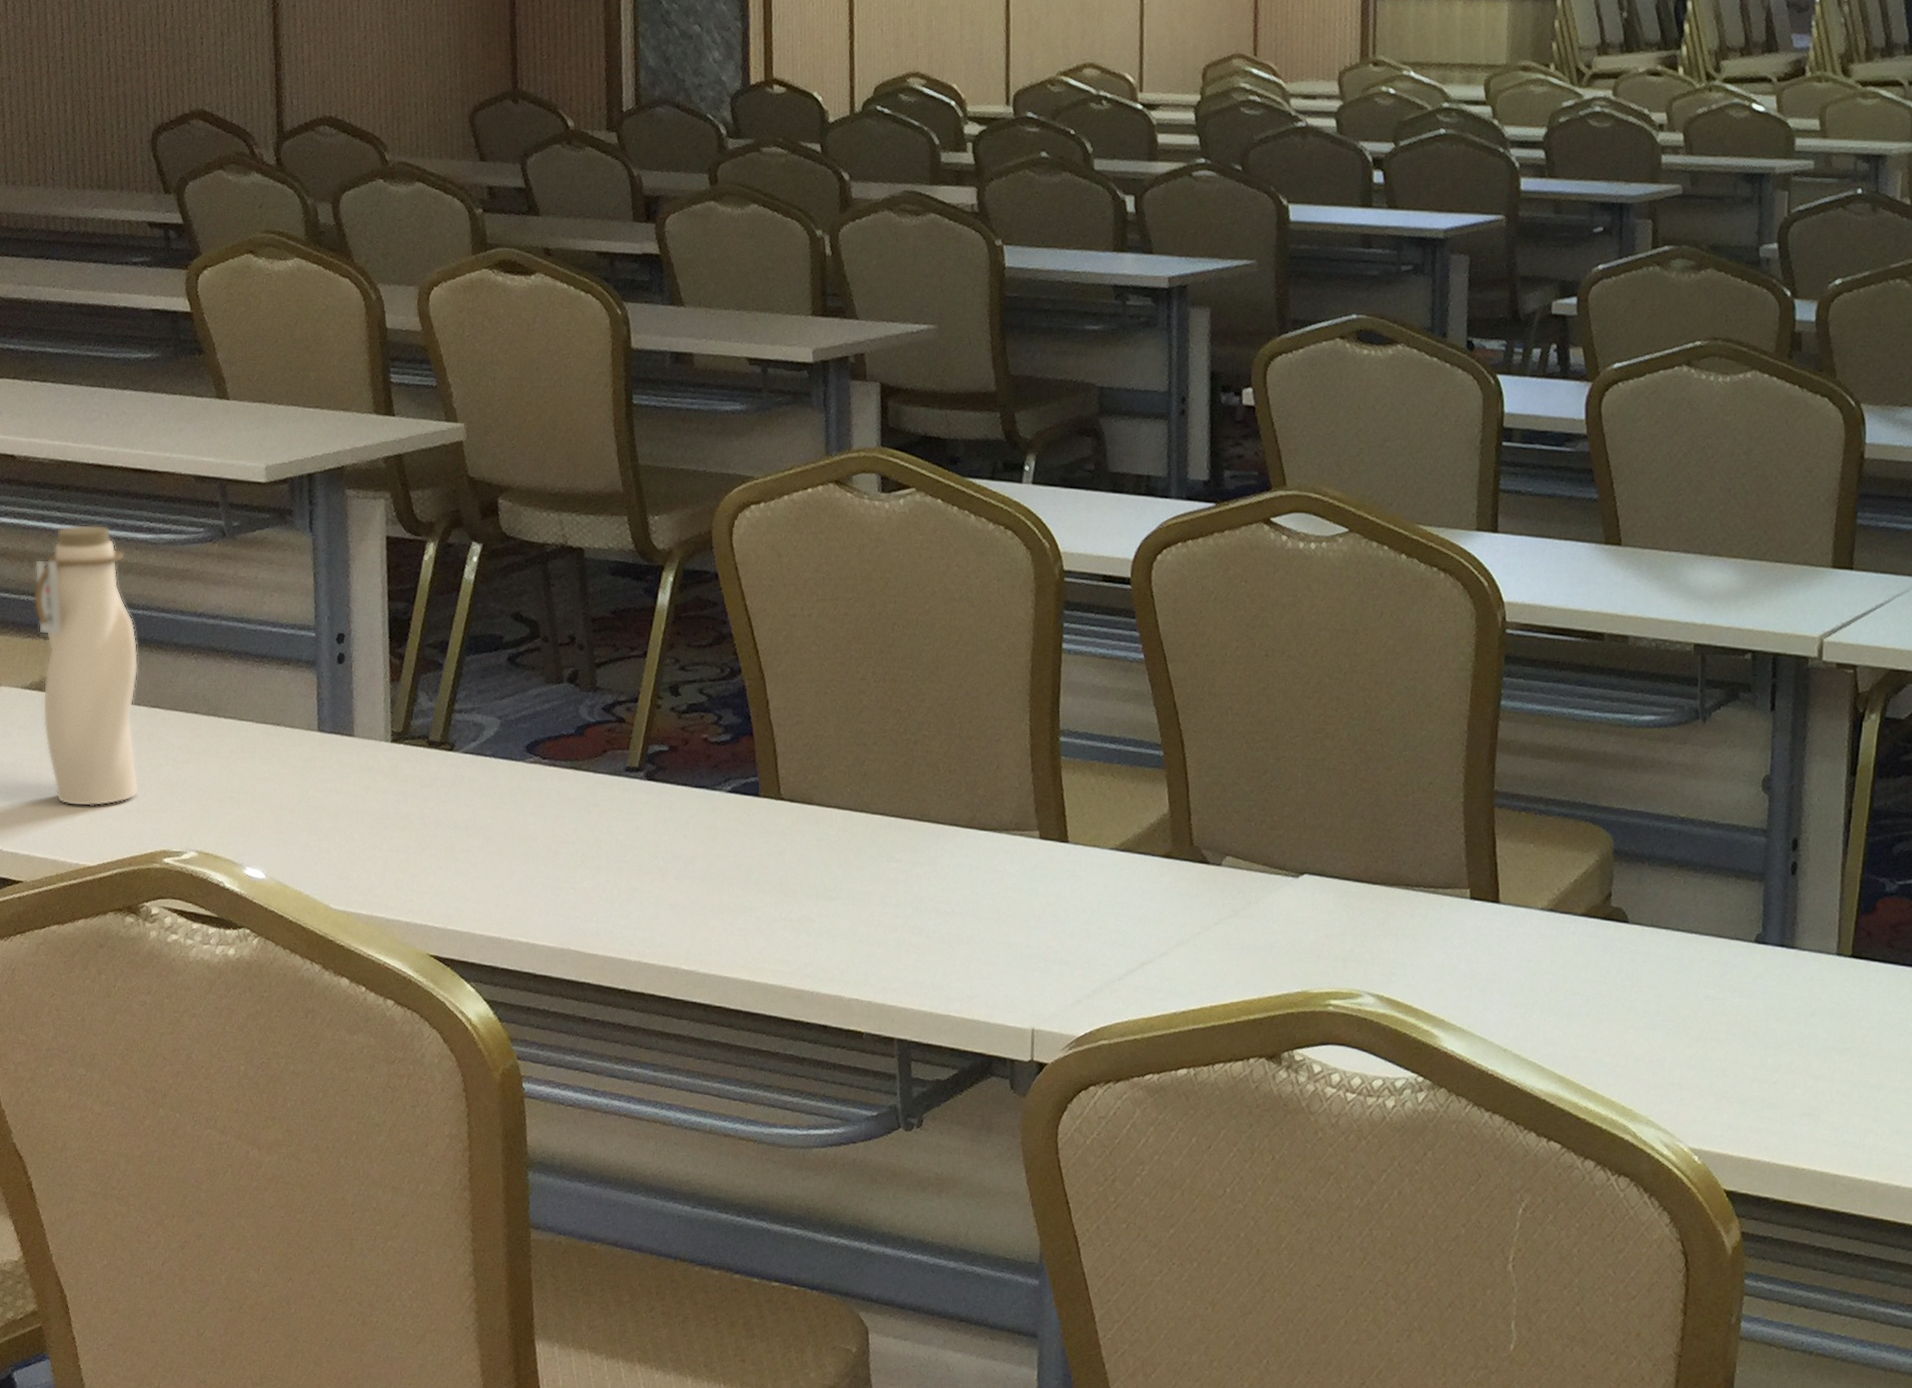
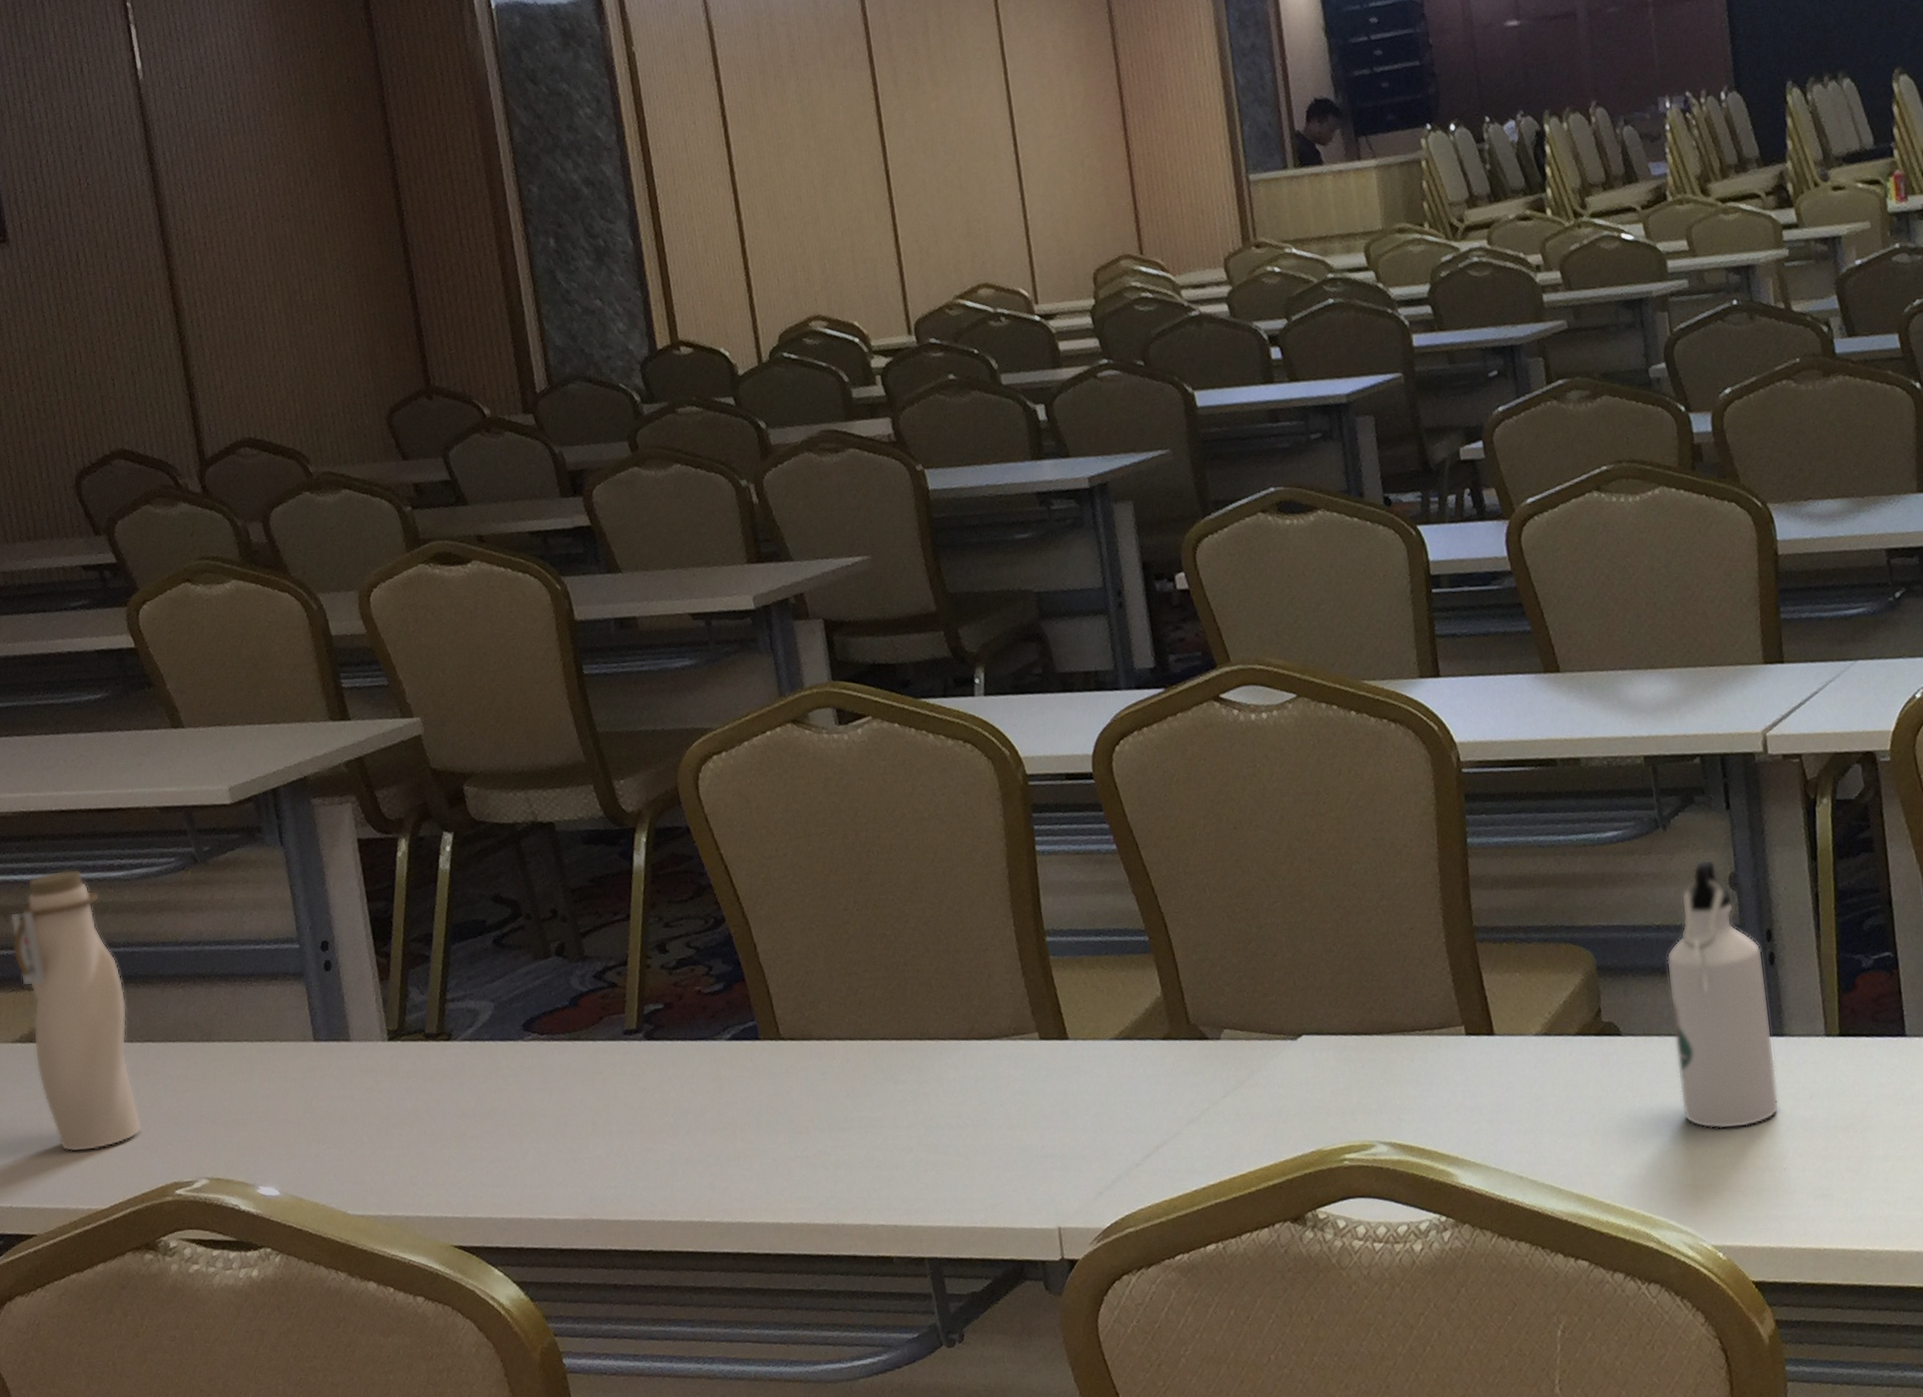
water bottle: none [1680,758,1786,1035] -> present [1666,859,1780,1130]

